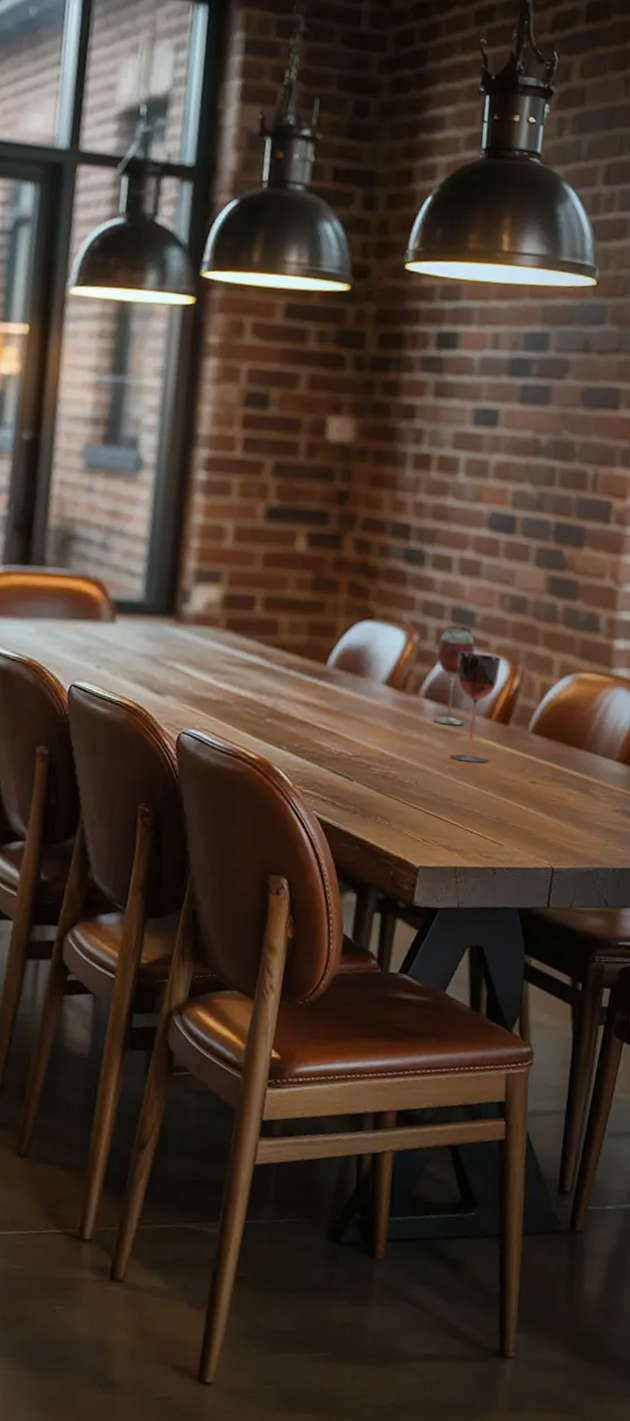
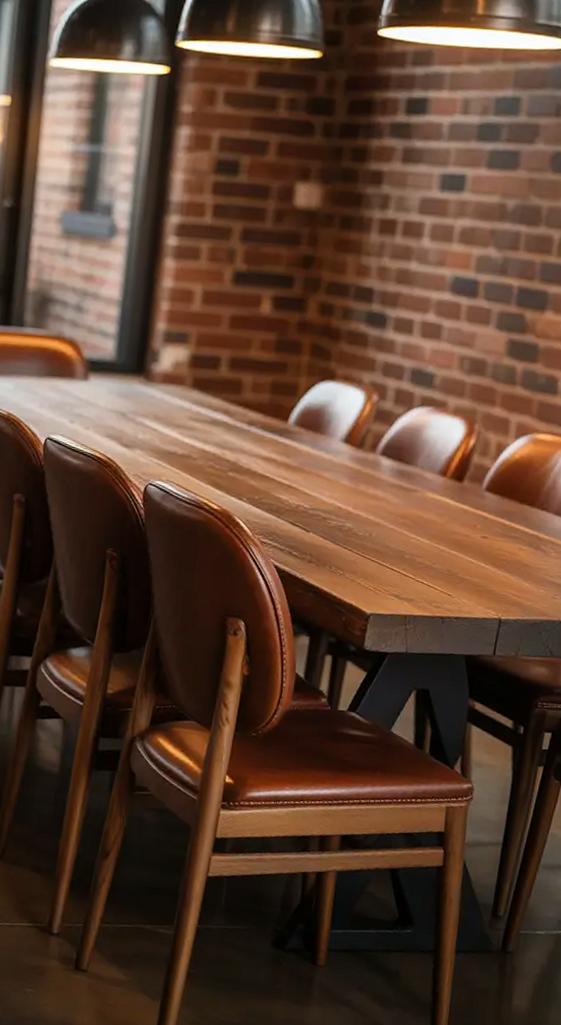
wineglass: present [432,624,476,725] -> none [388,385,433,482]
wineglass: present [449,652,502,763] -> none [403,412,459,518]

